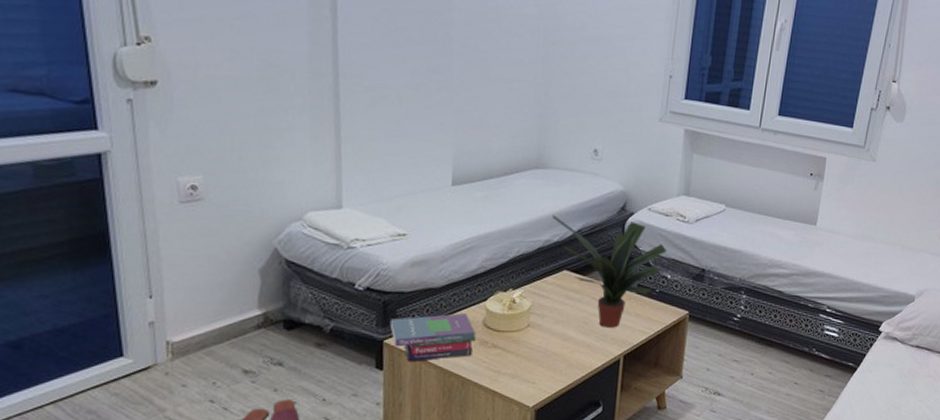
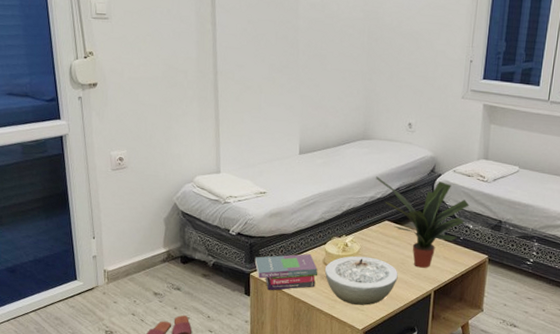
ashtray: none [484,314,580,377] -> present [324,256,398,305]

